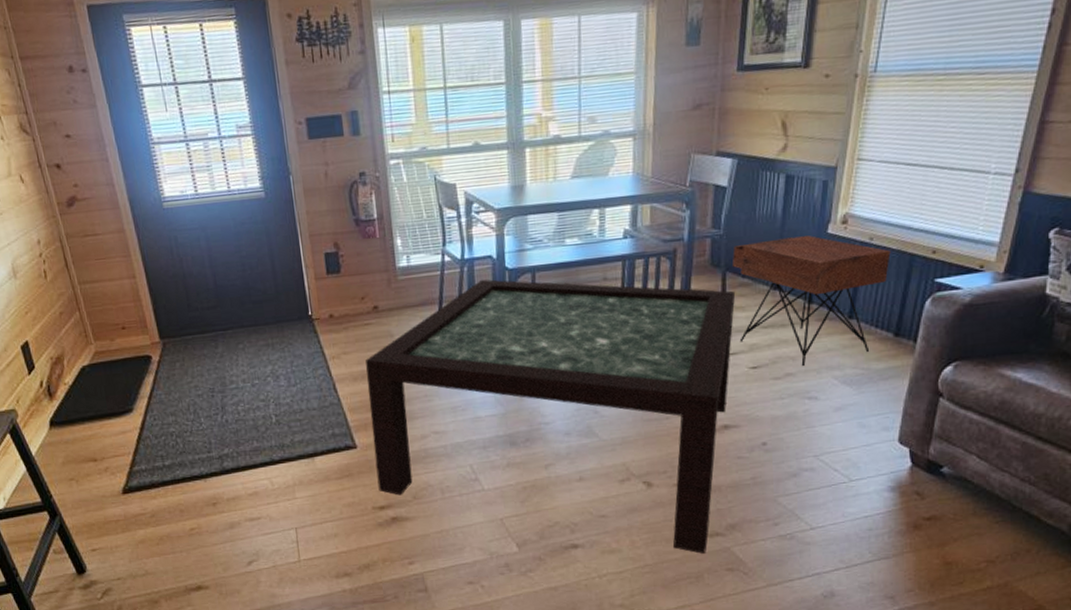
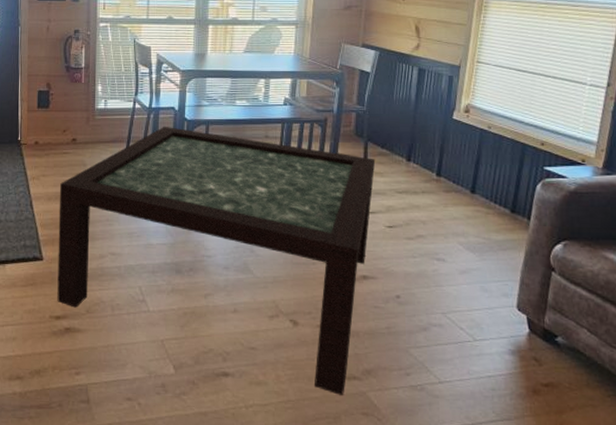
nightstand: present [732,235,891,367] -> none [374,119,506,231]

